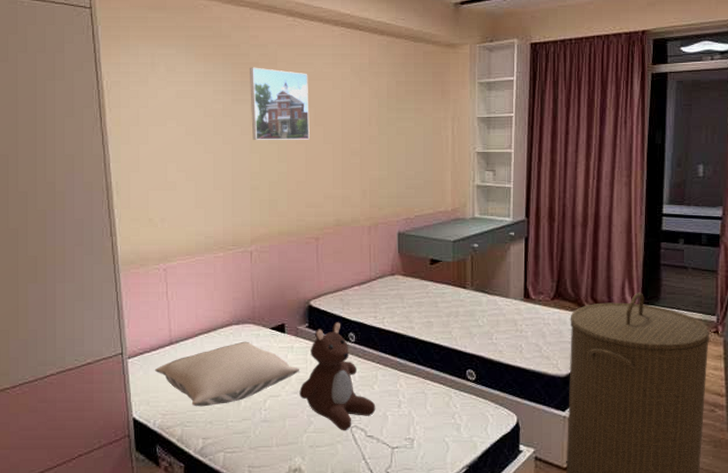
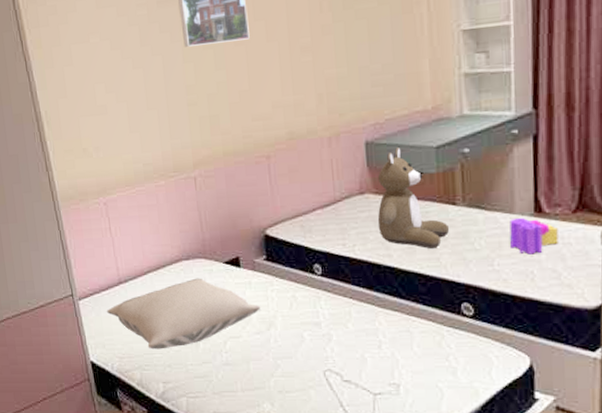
teddy bear: present [299,322,376,431] -> none [262,252,352,375]
teddy bear: none [404,239,460,324] -> present [377,148,450,250]
toy blocks: none [505,302,541,331] -> present [509,218,558,255]

